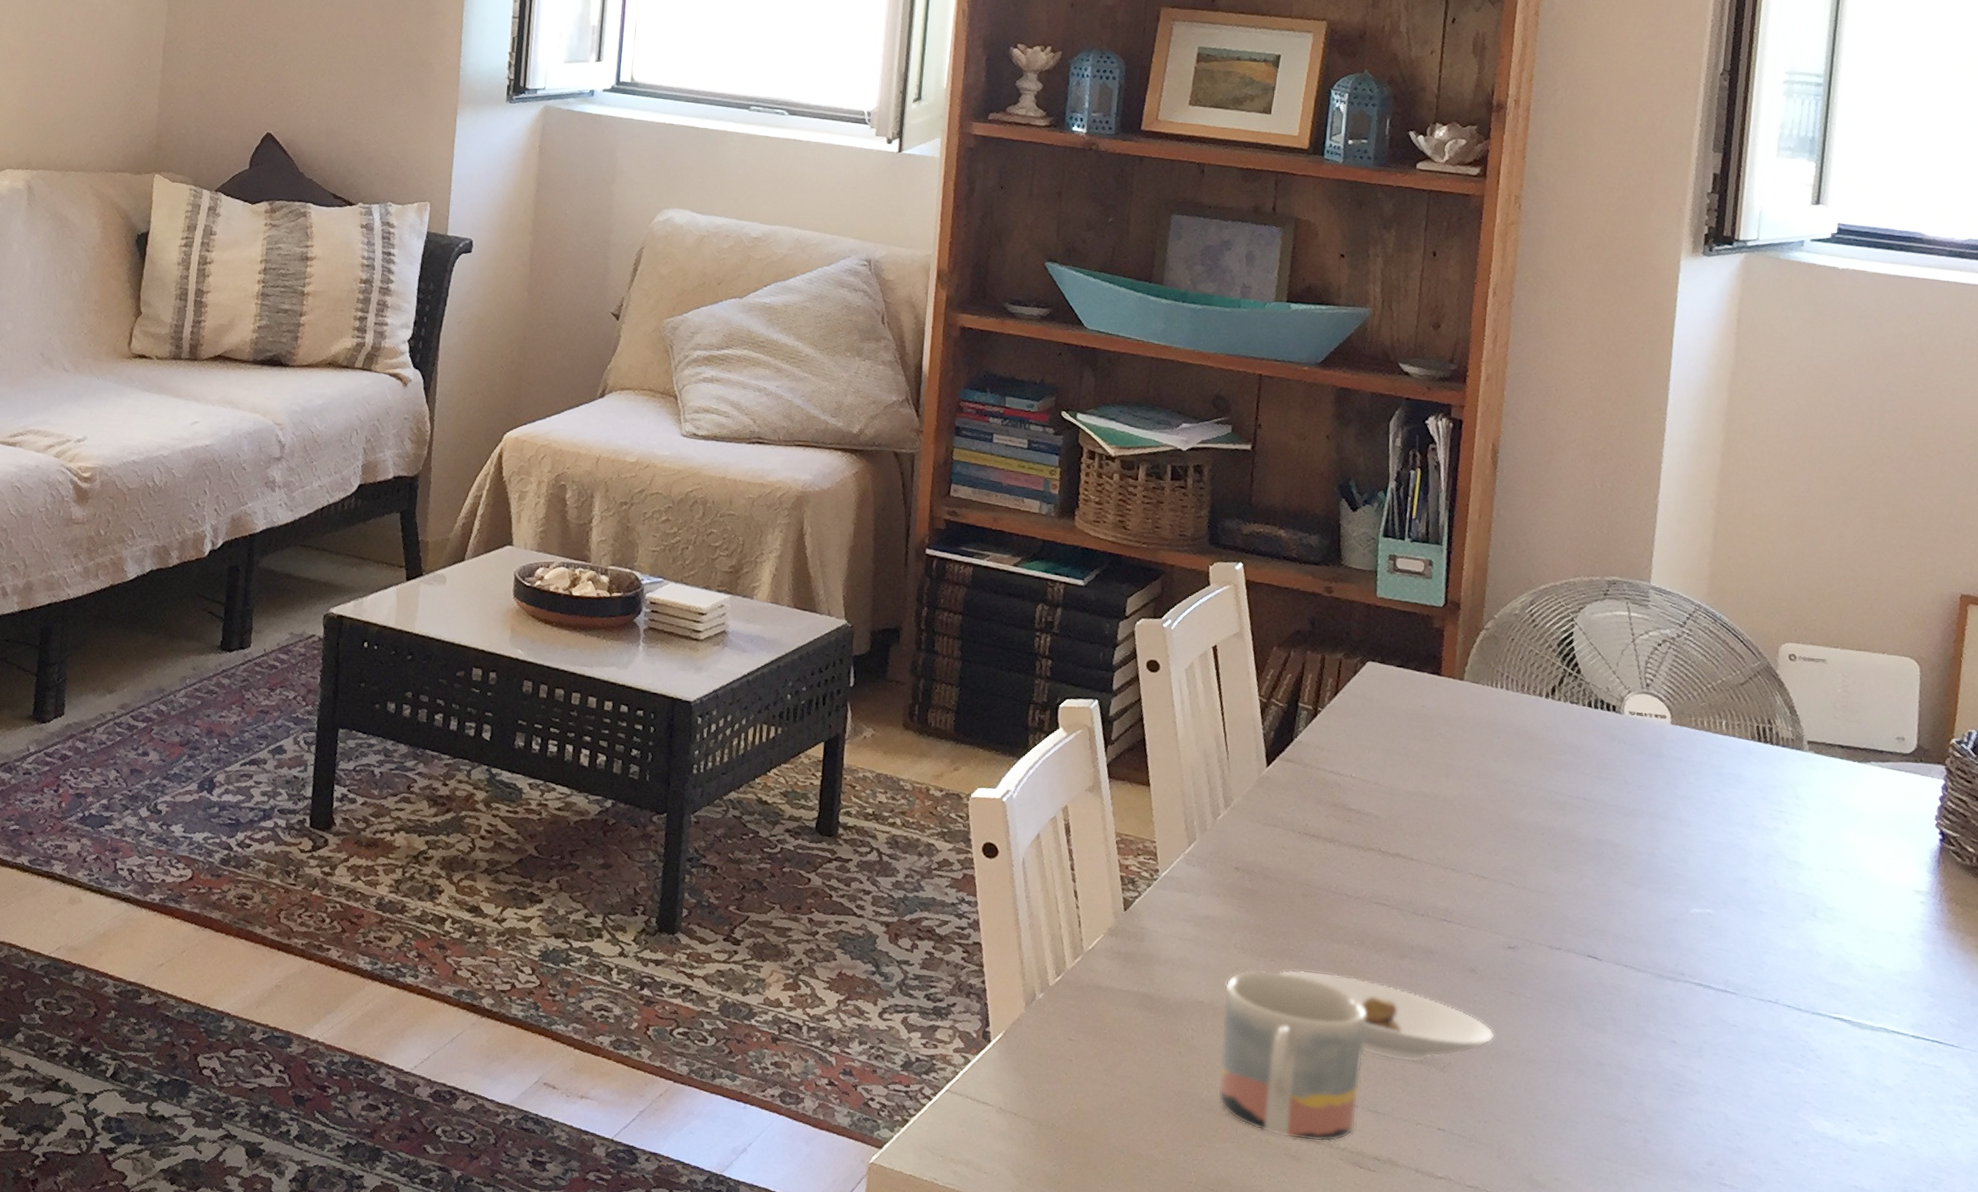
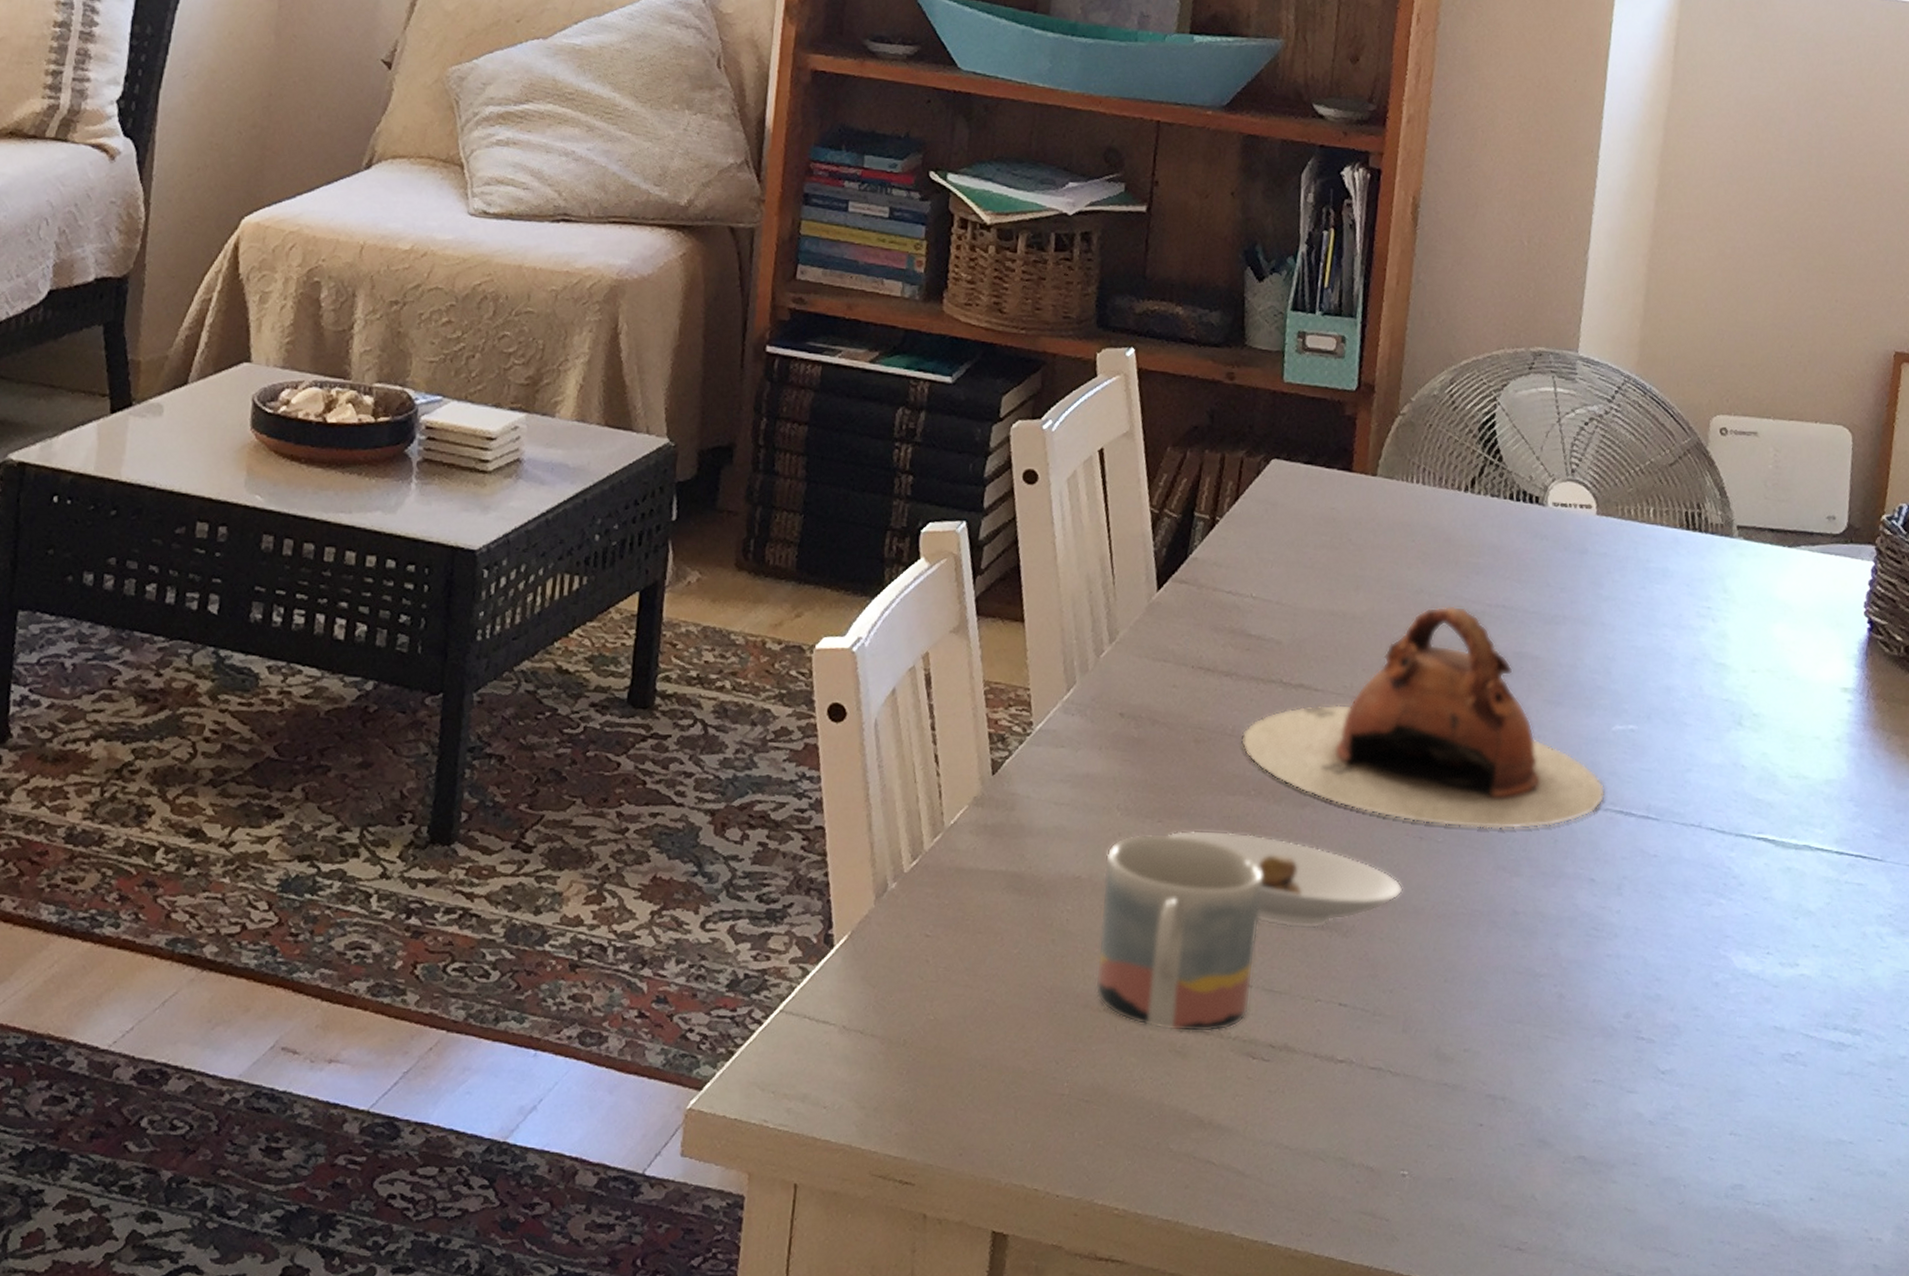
teapot: none [1344,794,1684,993] -> present [1241,605,1605,830]

